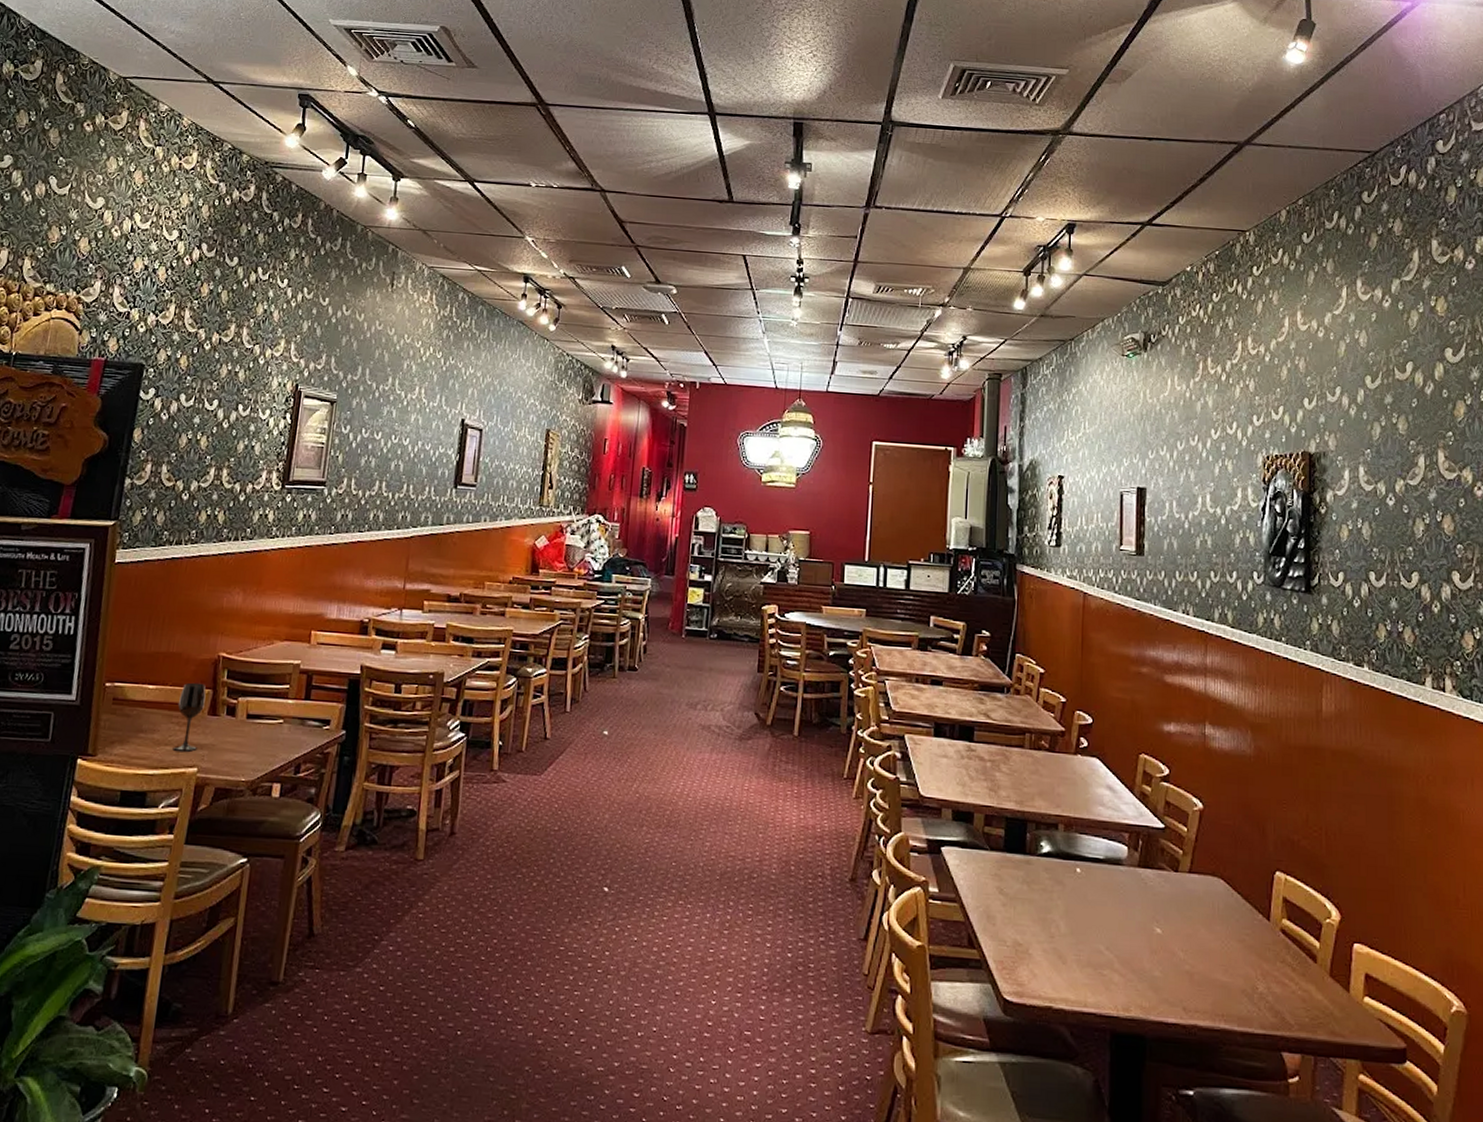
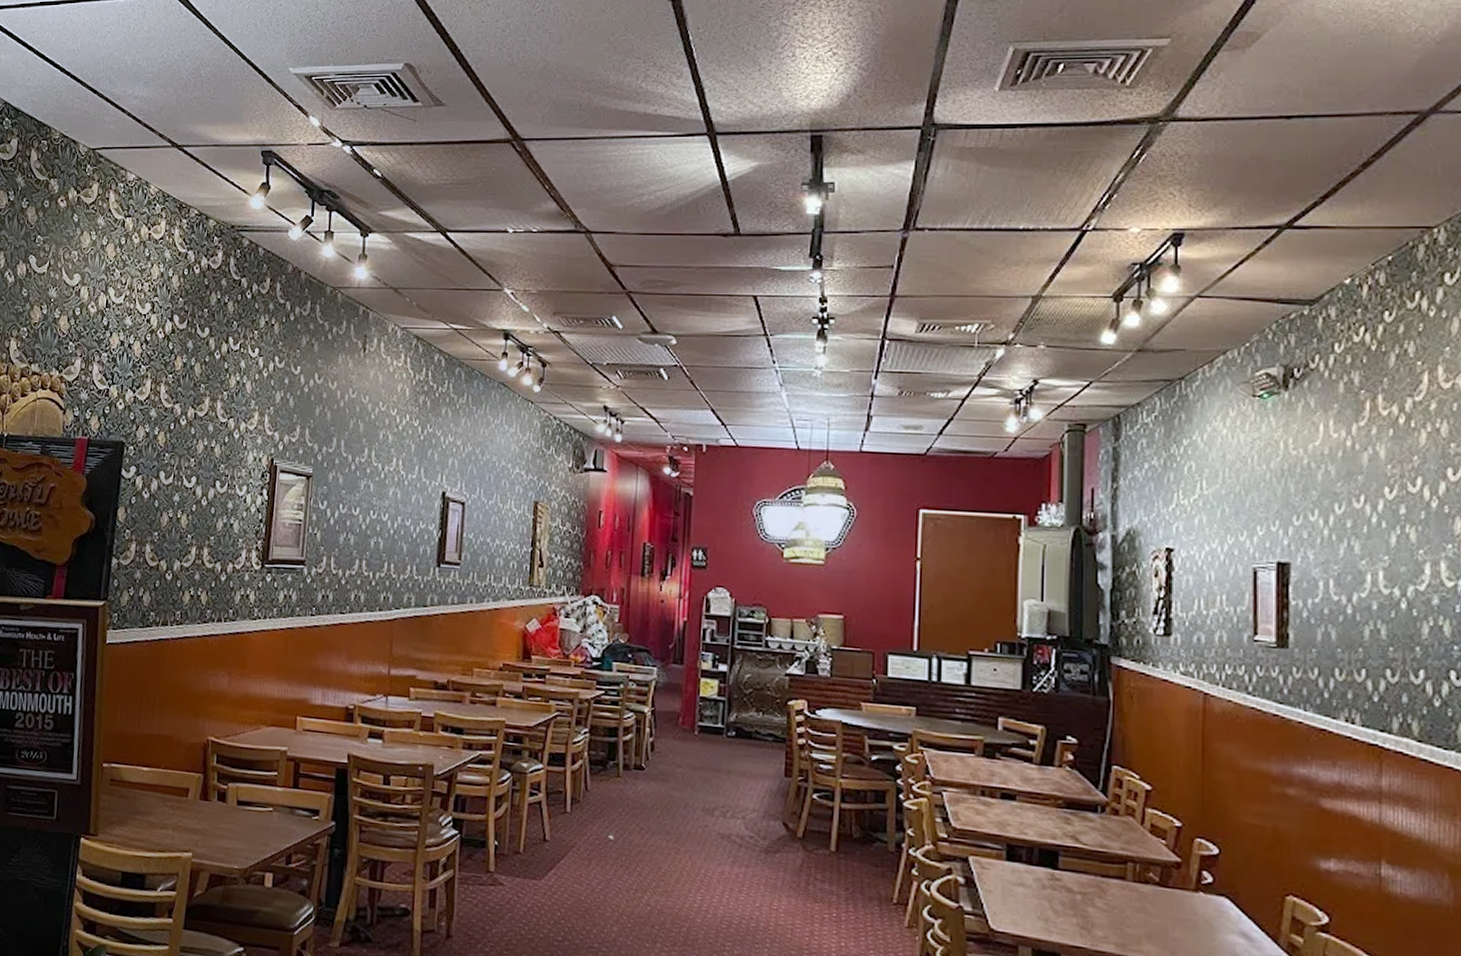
wine glass: present [172,682,206,752] -> none [168,766,198,836]

